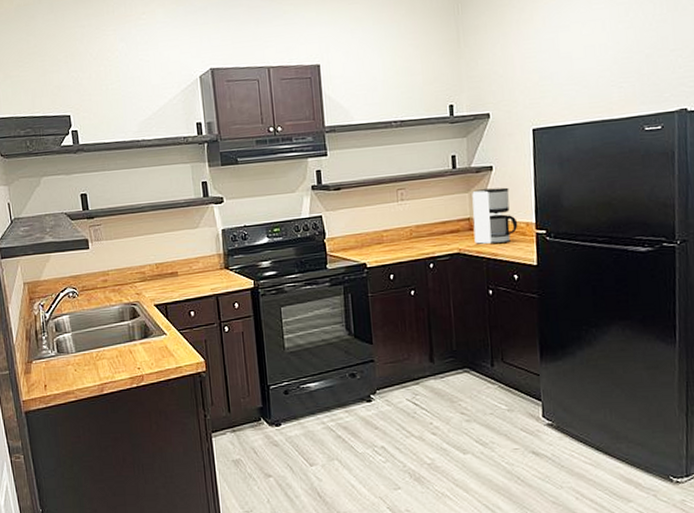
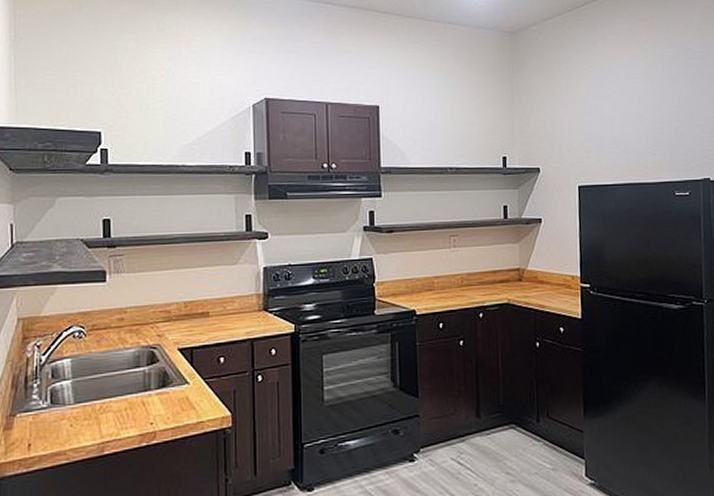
coffee maker: present [472,187,518,244] -> none [522,240,564,296]

